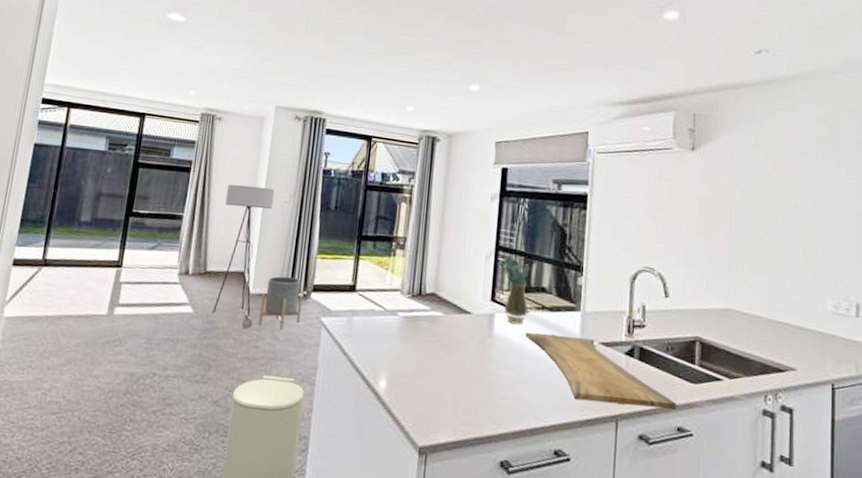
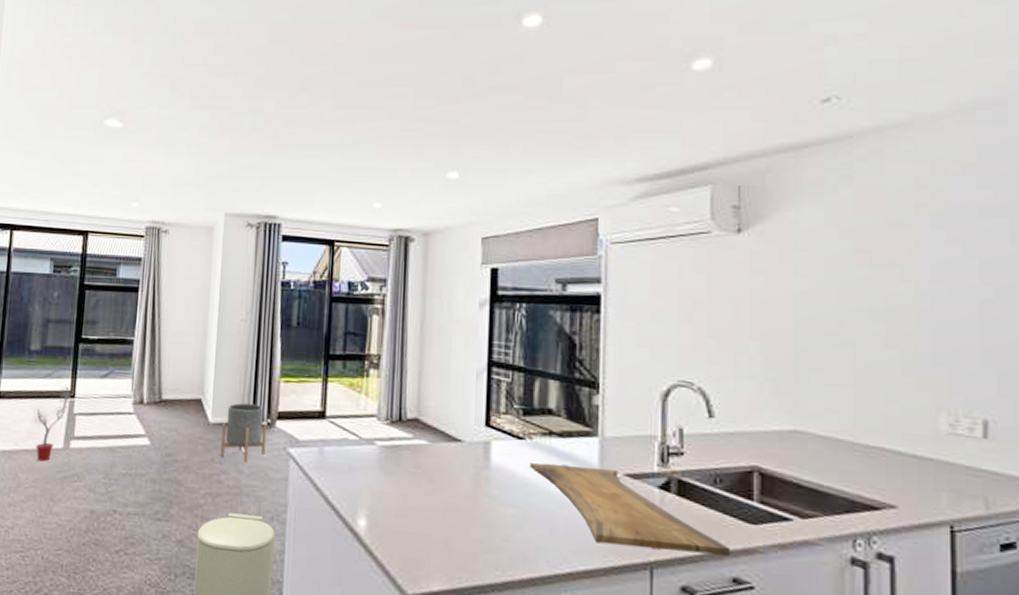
potted tree: none [77,256,120,327] -> present [32,386,72,462]
floor lamp: present [212,184,275,329] -> none [171,303,230,462]
vase: present [502,254,531,325] -> none [497,370,533,454]

